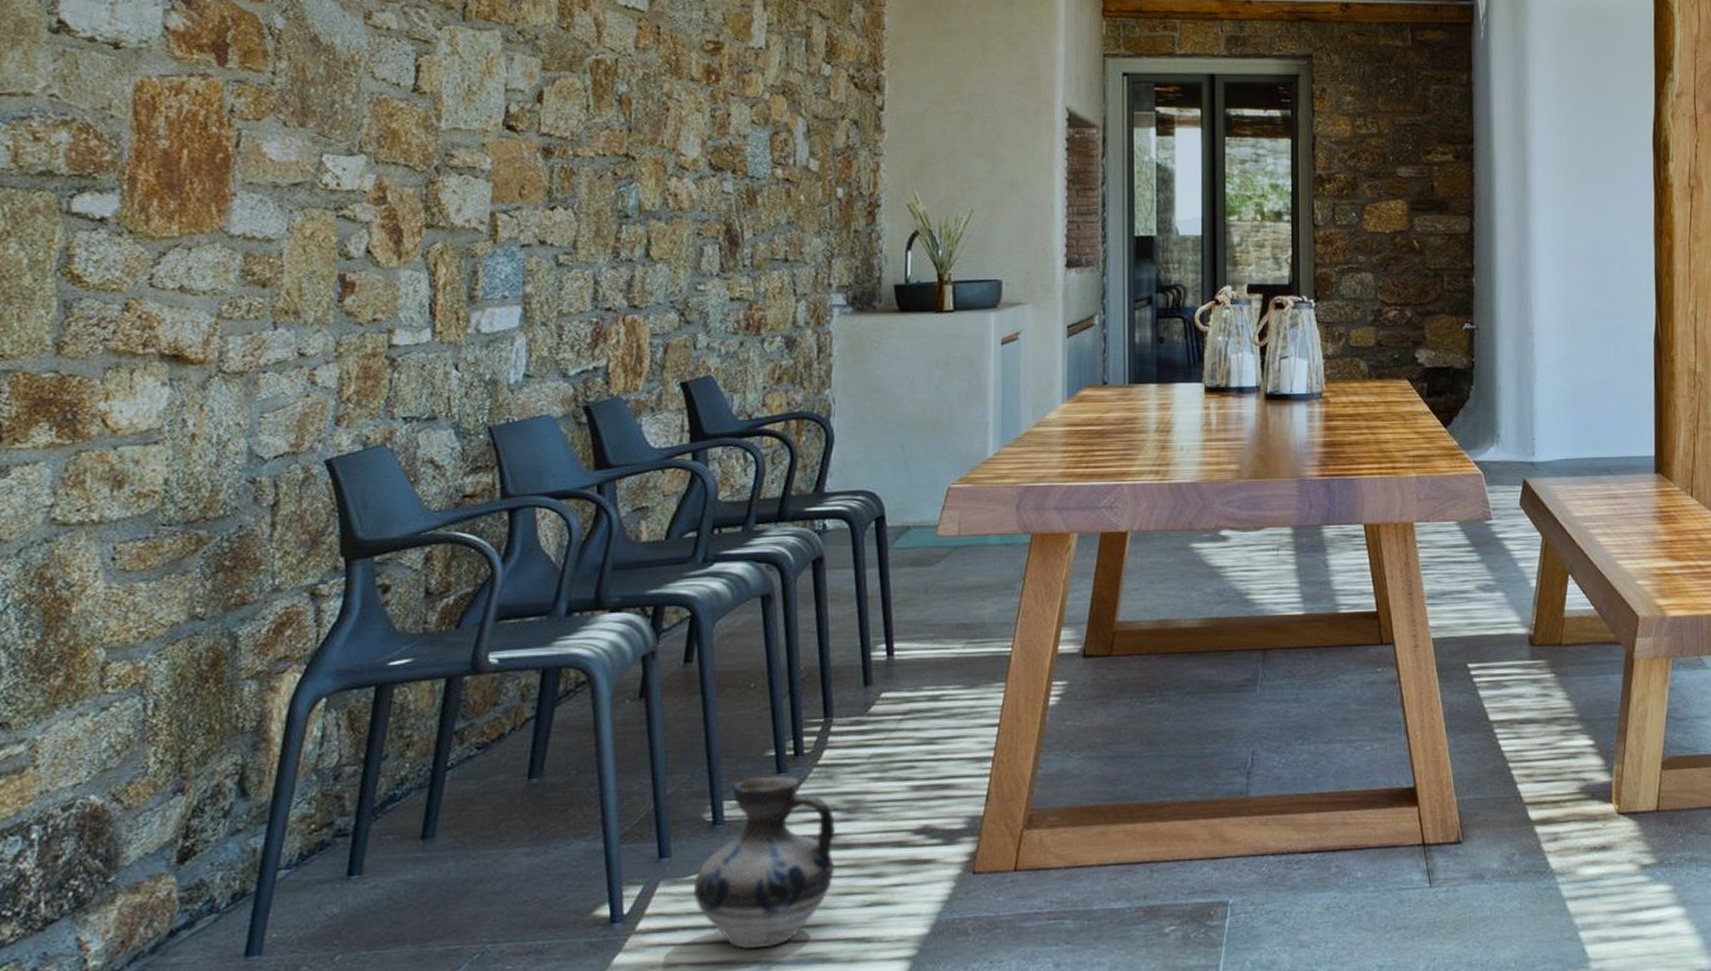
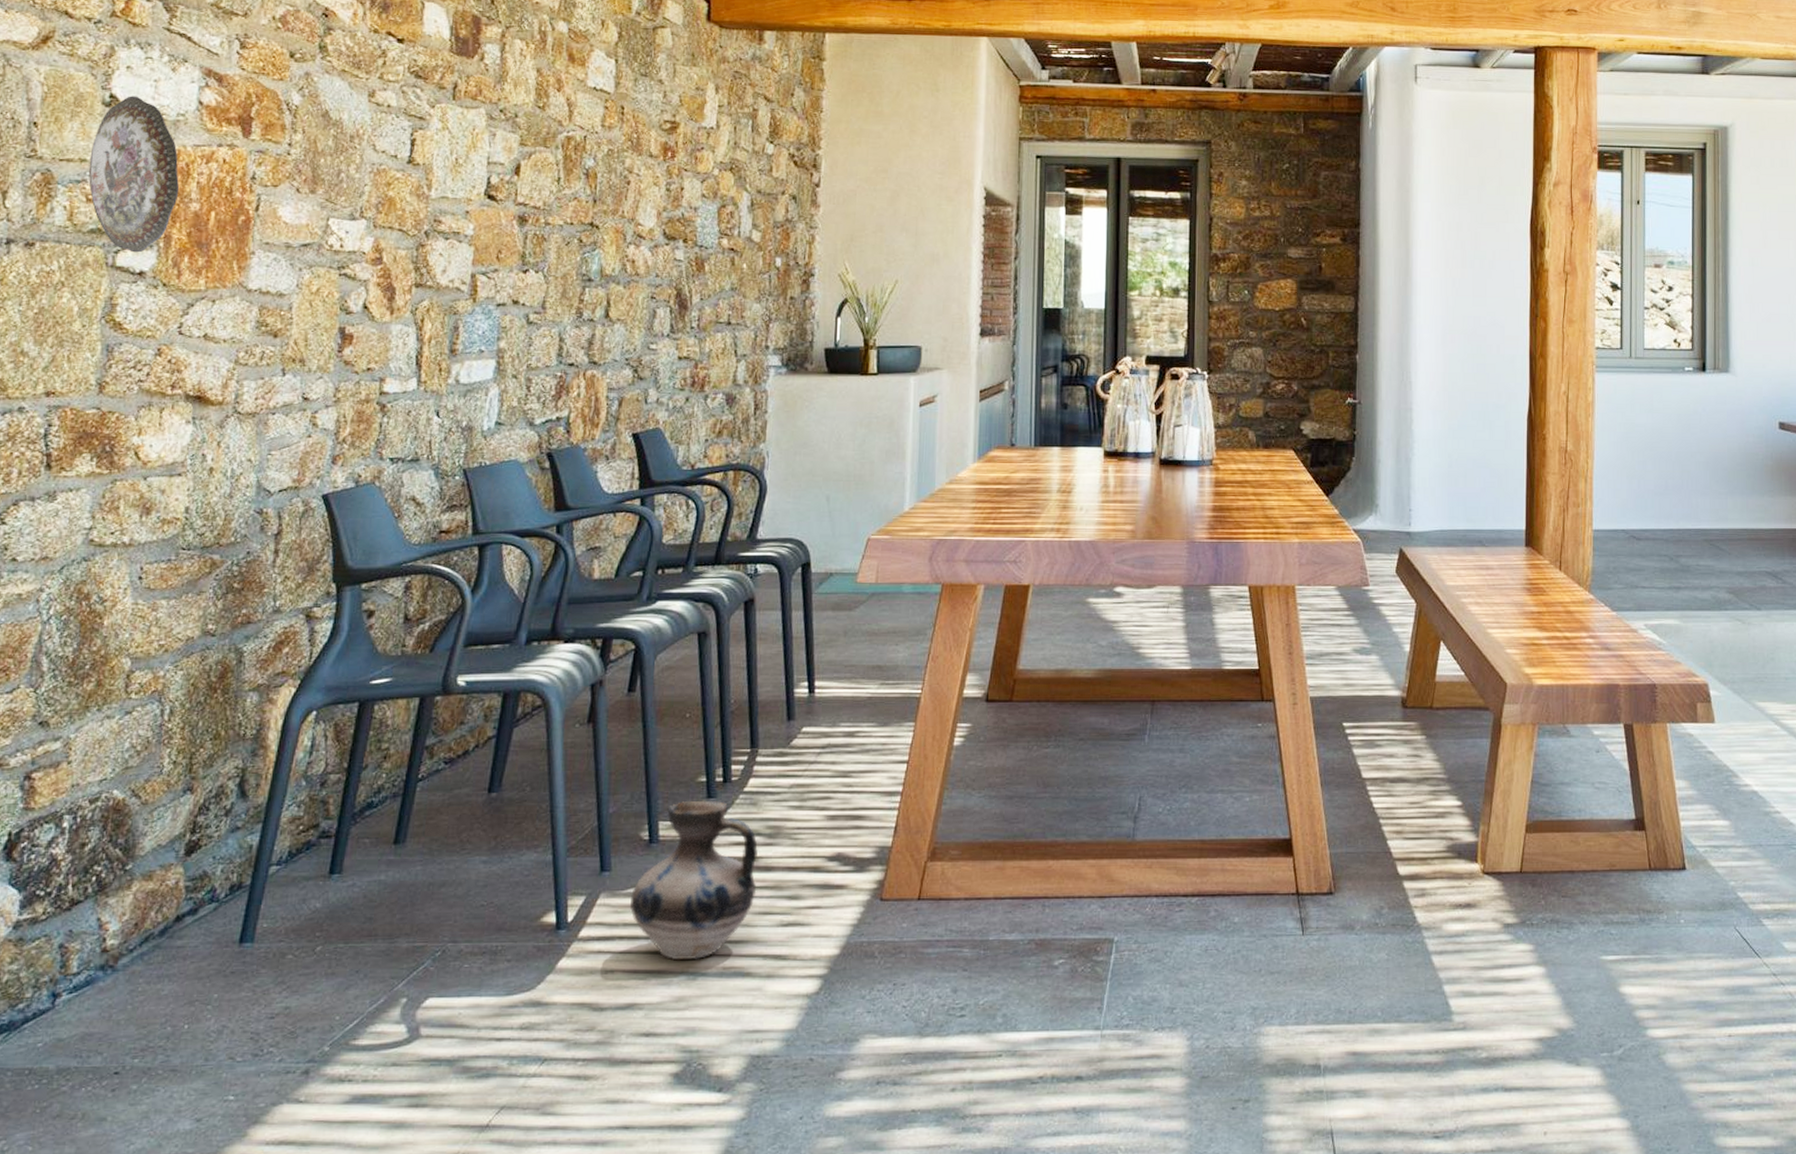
decorative plate: none [34,21,145,197] -> present [88,96,179,253]

